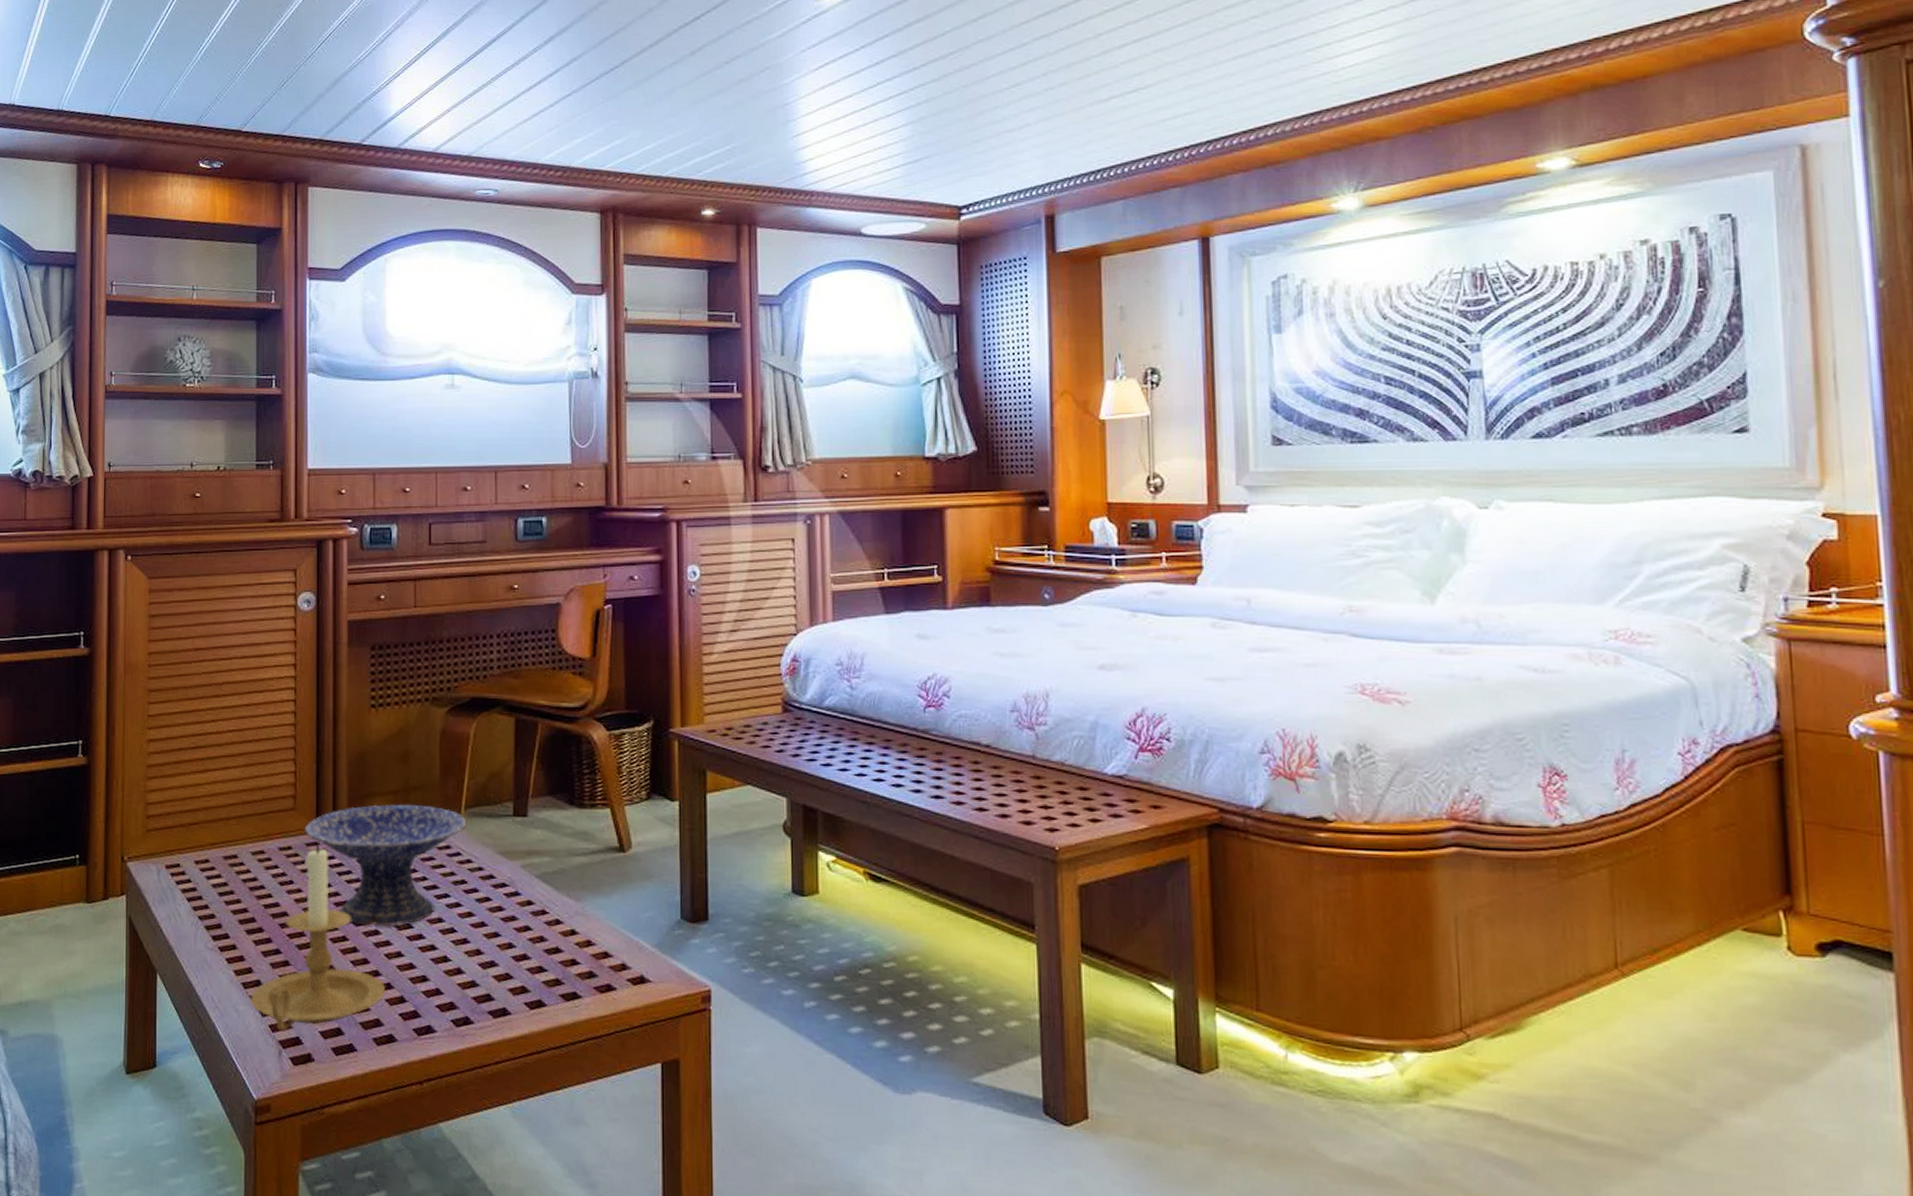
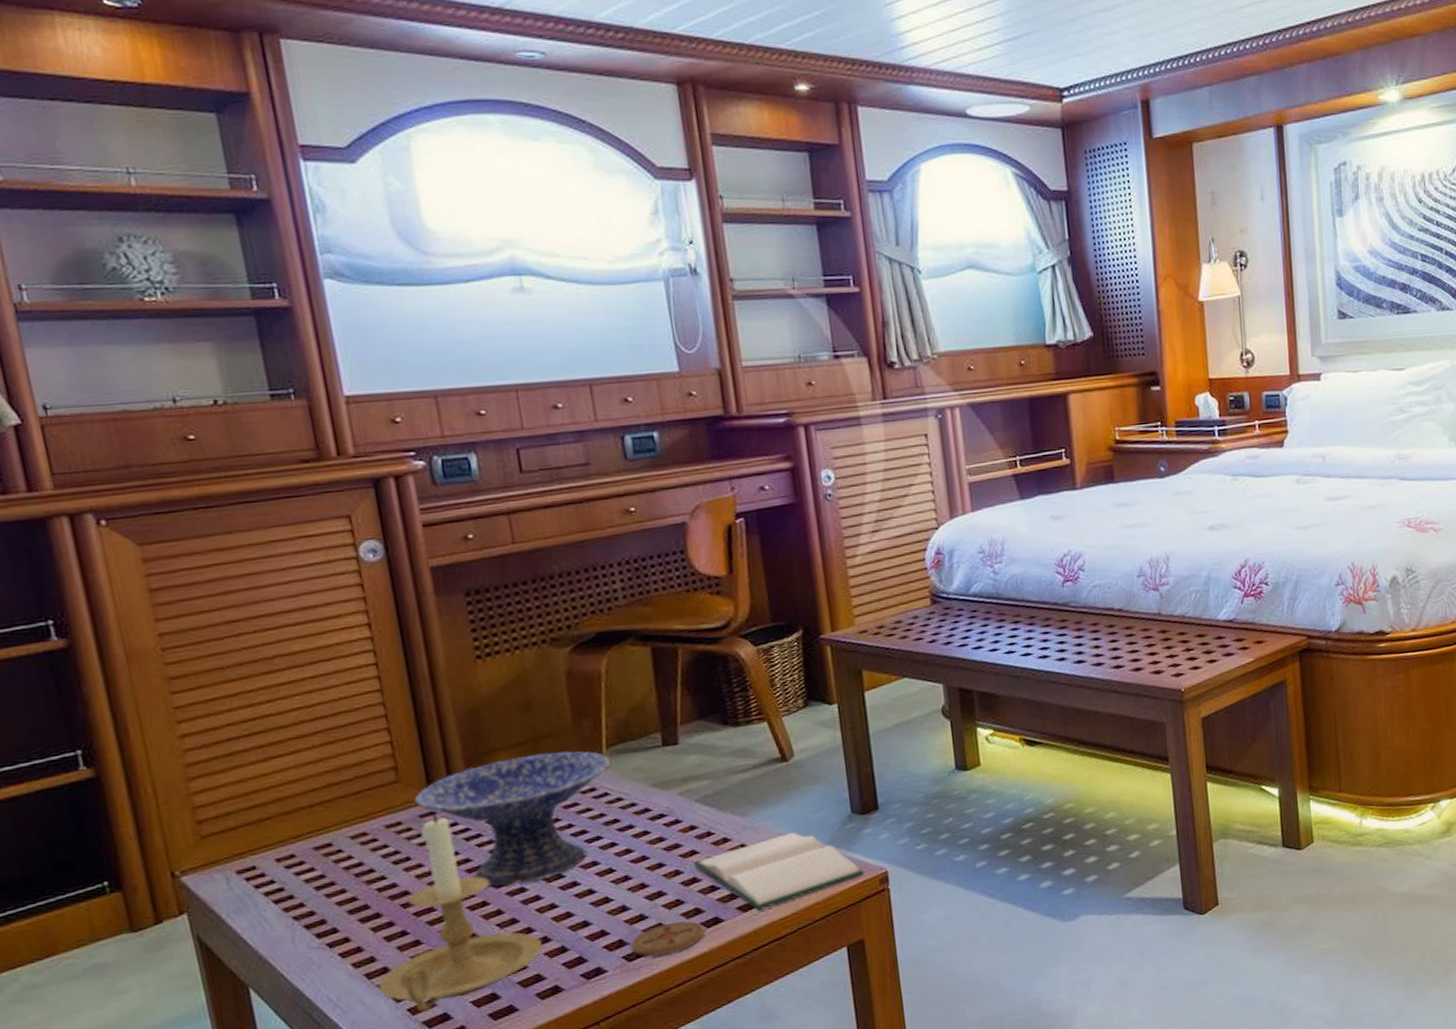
coaster: none [459,995,527,1029] -> present [630,920,705,957]
hardback book: none [527,926,687,1002] -> present [694,831,865,910]

